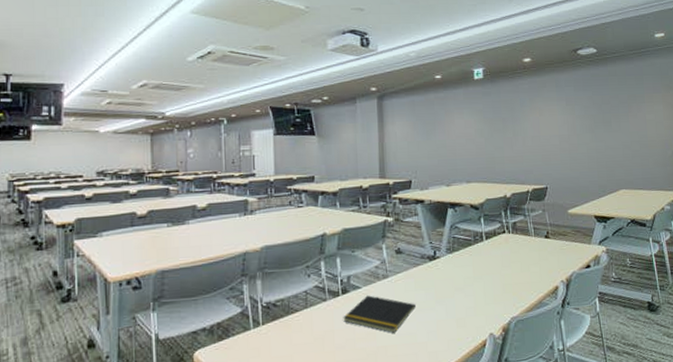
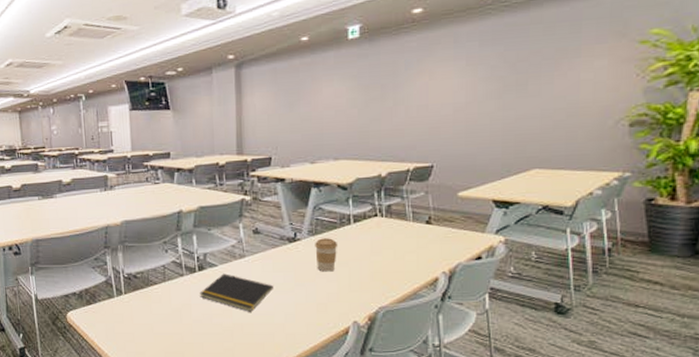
coffee cup: none [453,254,473,288] -> present [315,238,338,272]

